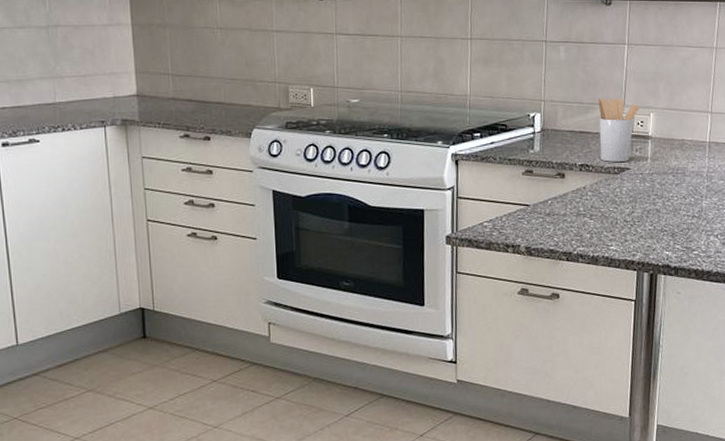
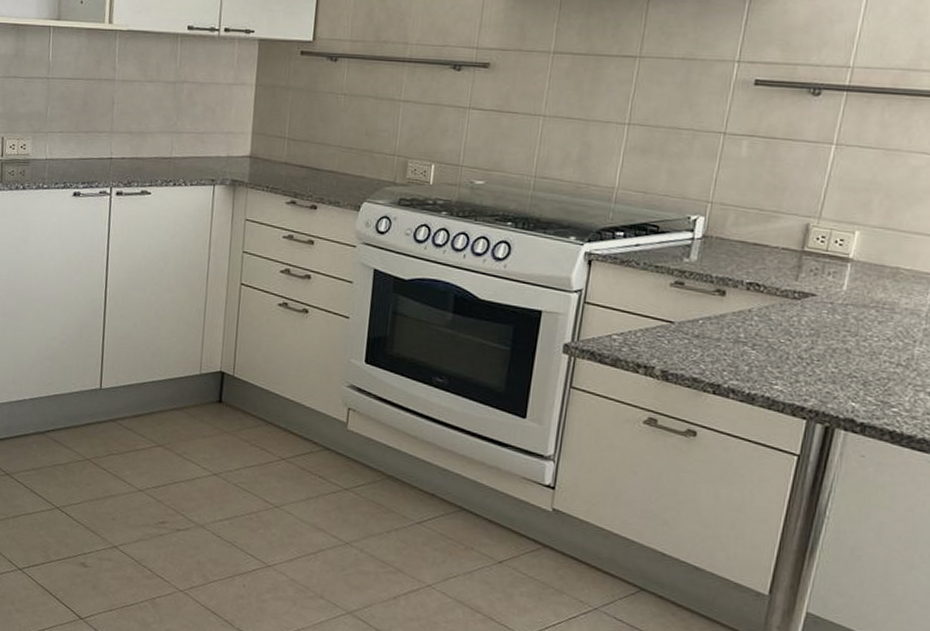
utensil holder: present [598,98,640,162] -> none [777,206,841,286]

